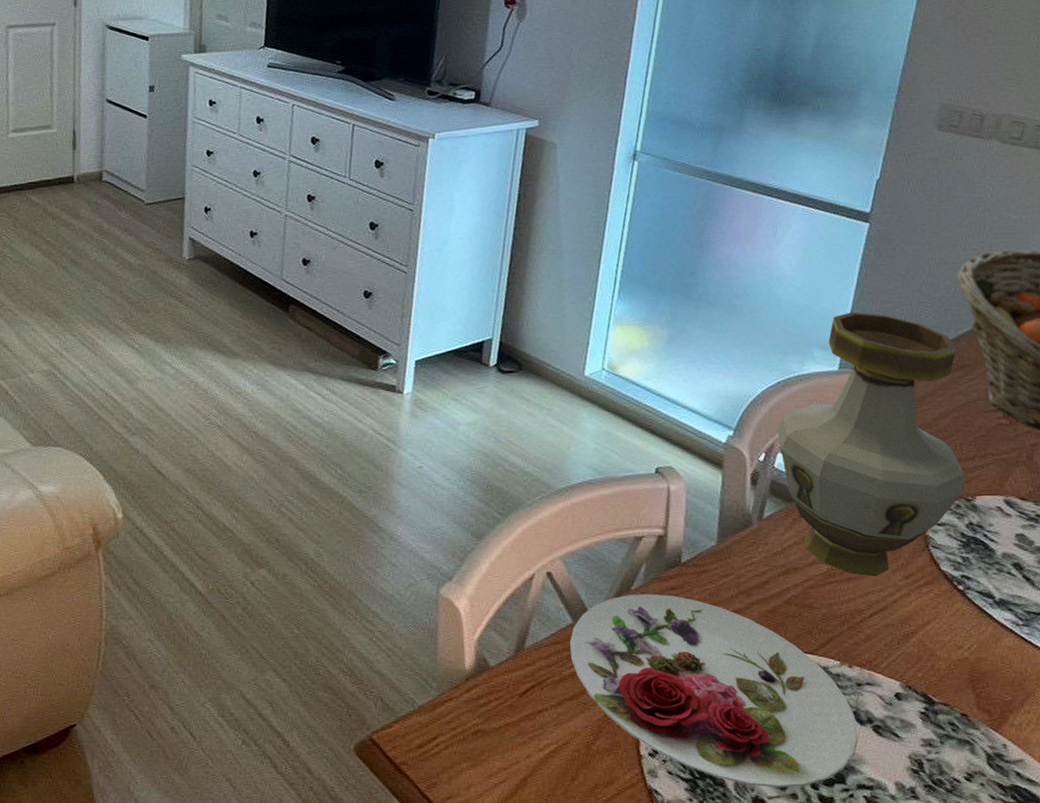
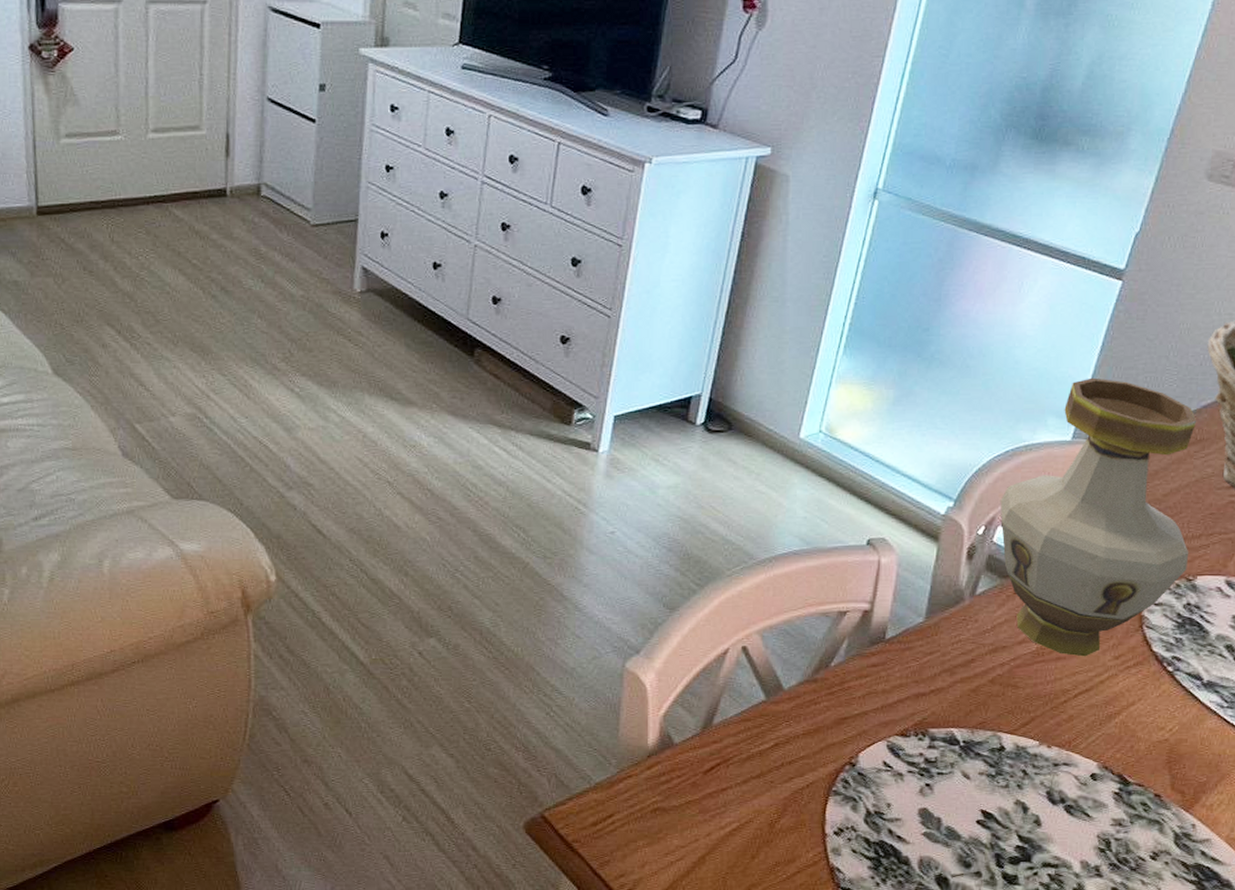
plate: present [569,593,859,788] -> none [760,670,1049,866]

